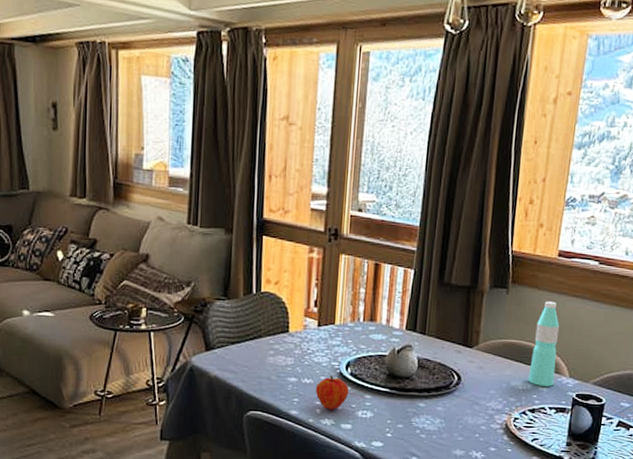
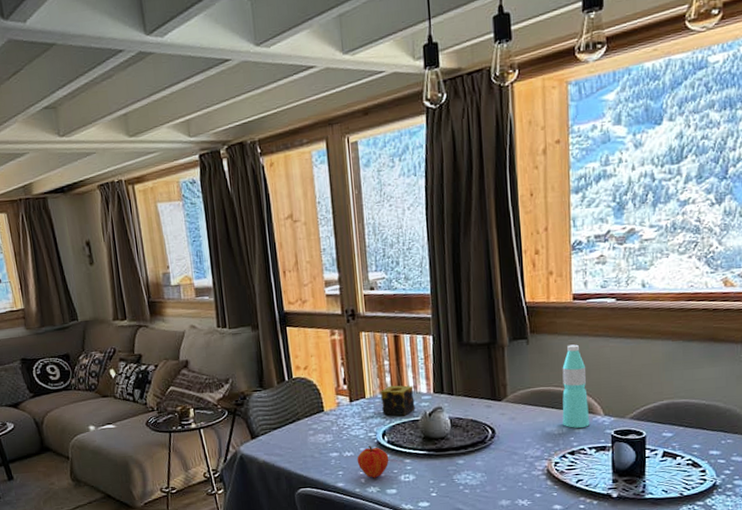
candle: none [350,315,386,350] -> present [381,385,415,417]

